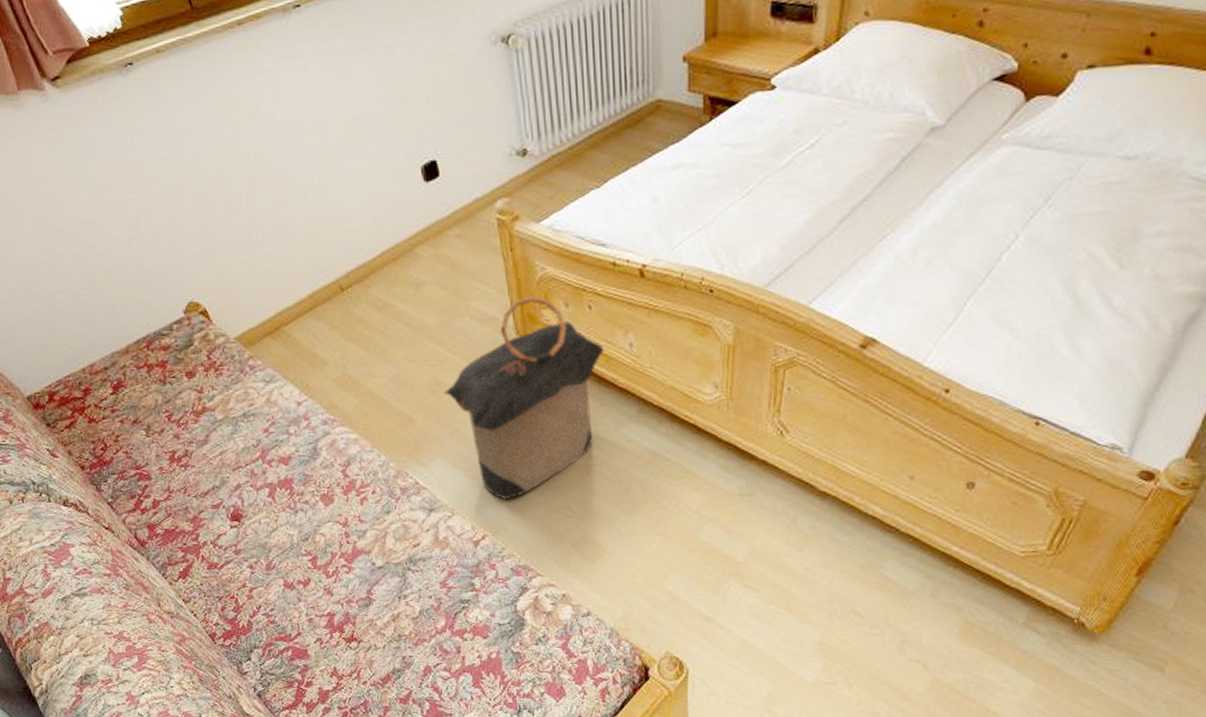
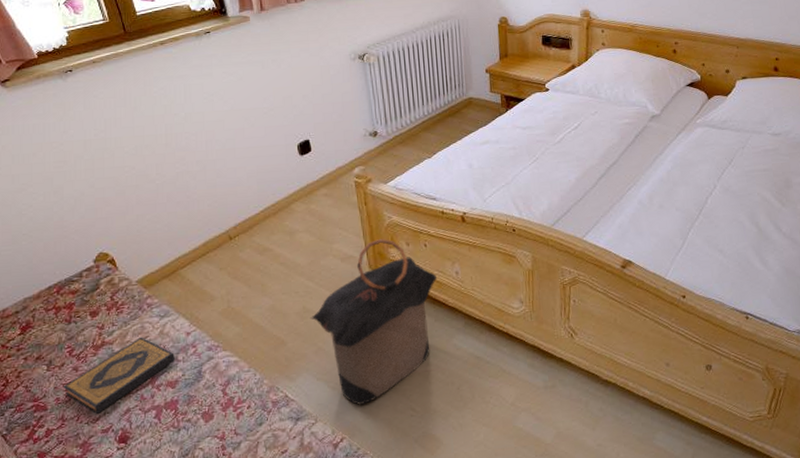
hardback book: none [165,404,286,487] -> present [63,337,175,414]

